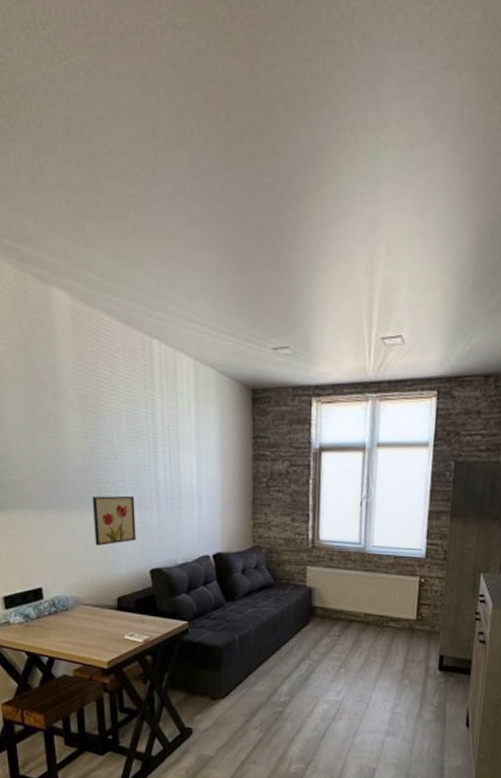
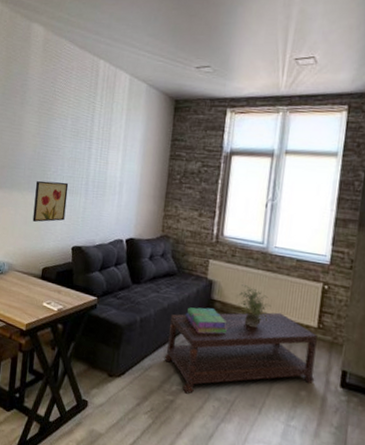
coffee table: none [269,610,417,702] -> present [164,312,318,394]
stack of books: none [287,616,331,643] -> present [185,307,228,334]
potted plant: none [337,588,372,628] -> present [235,284,272,328]

